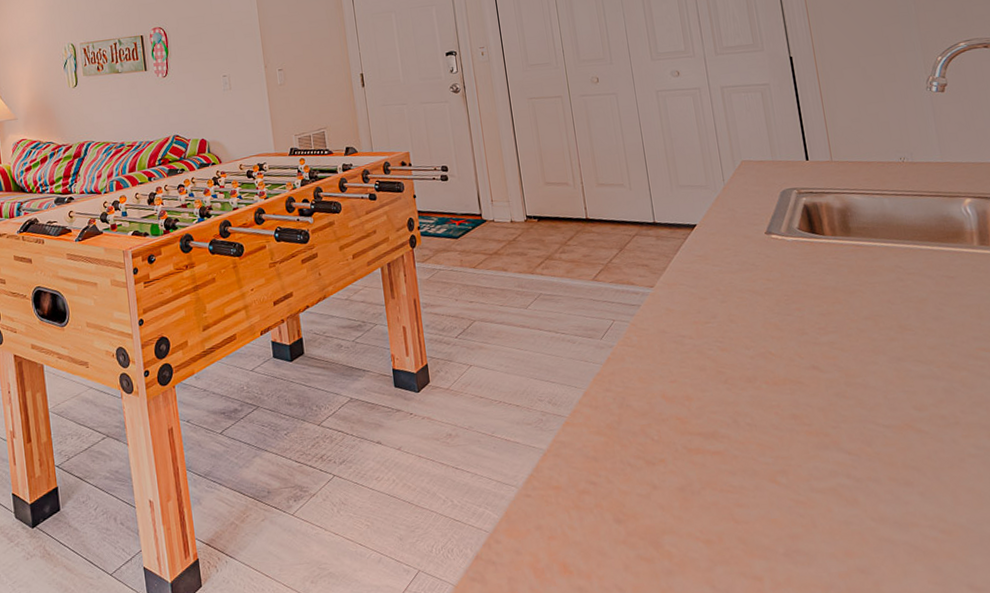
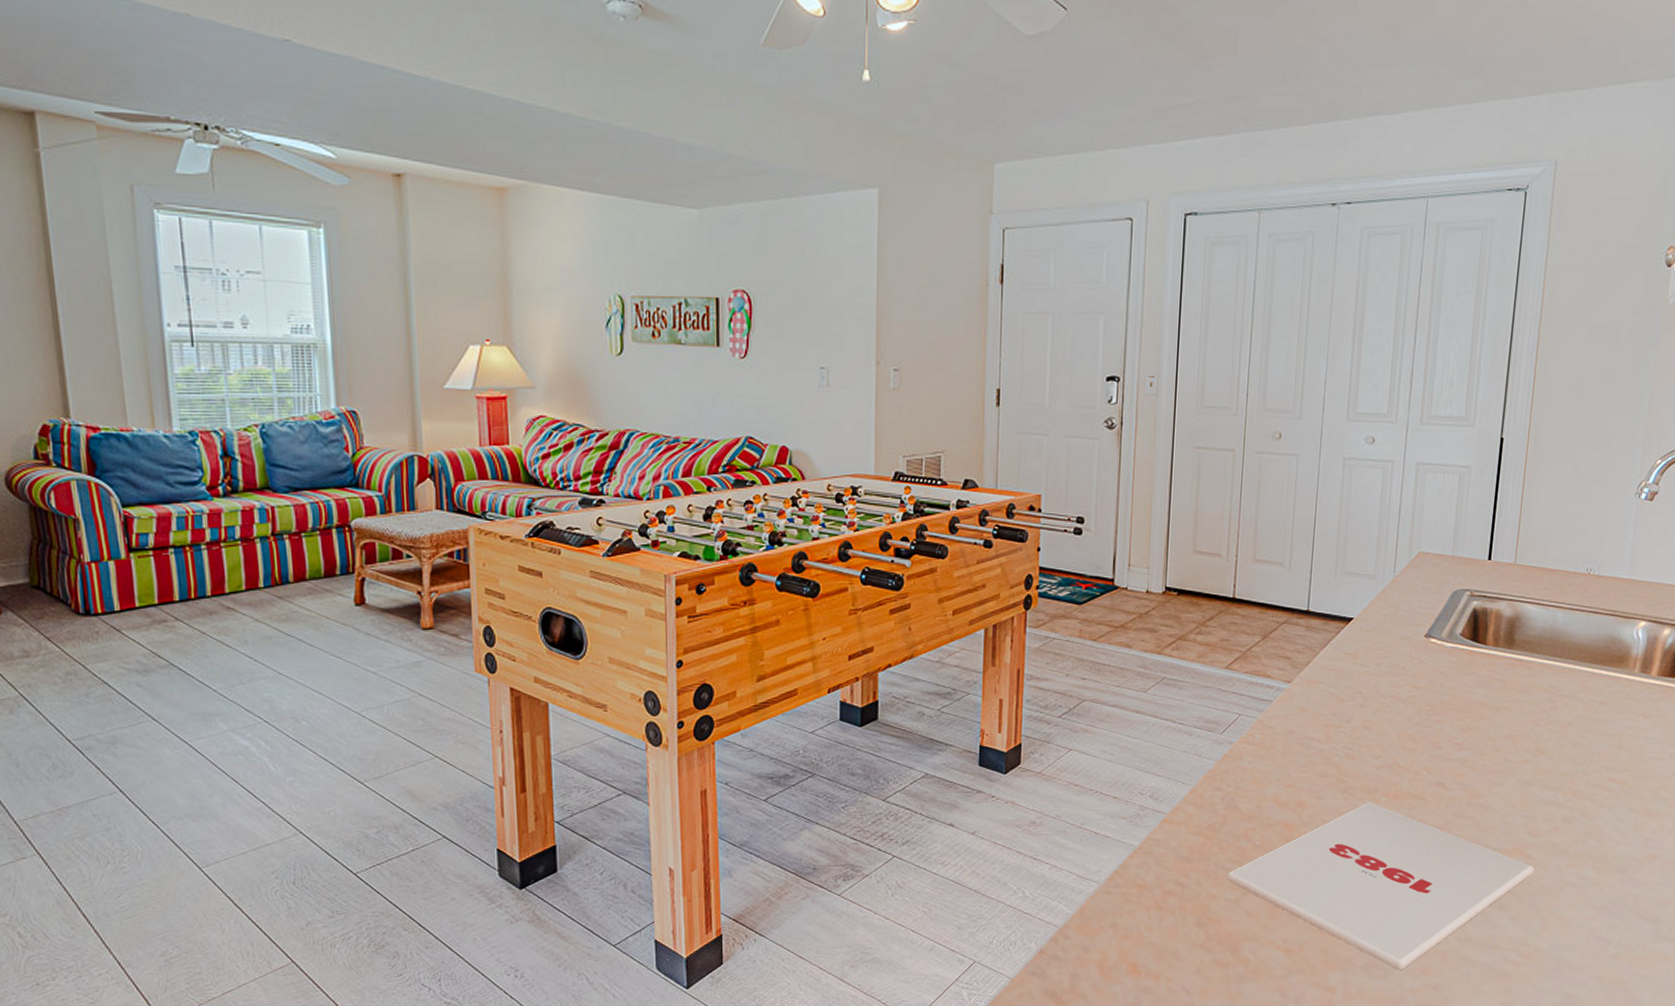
magazine: none [633,390,931,556] -> present [1227,801,1534,971]

